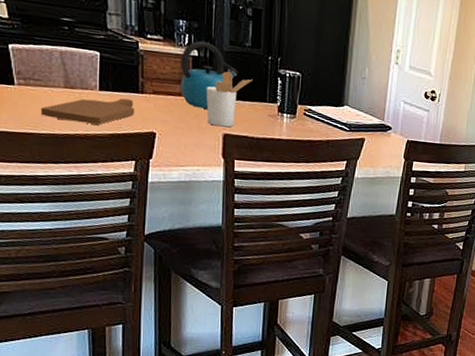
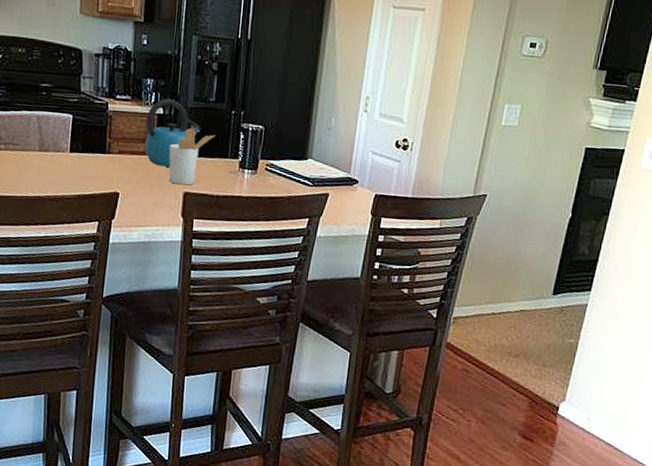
cutting board: present [40,98,135,125] -> none [16,159,101,186]

